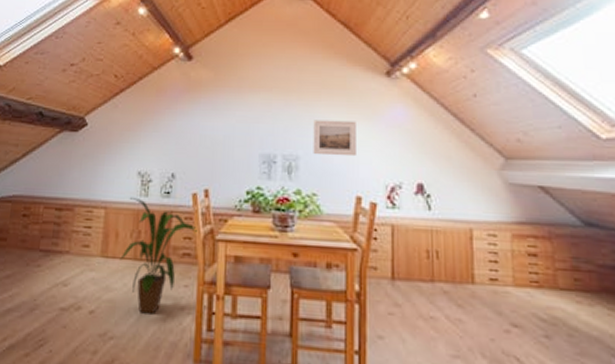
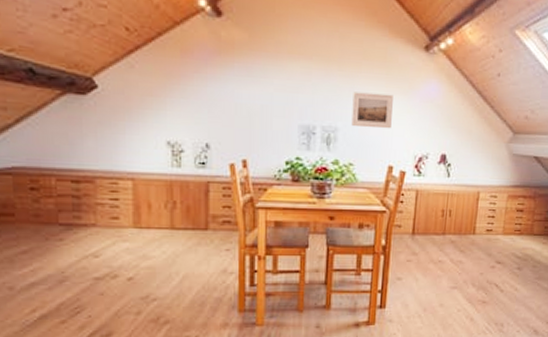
house plant: present [120,196,197,315] -> none [155,167,236,276]

